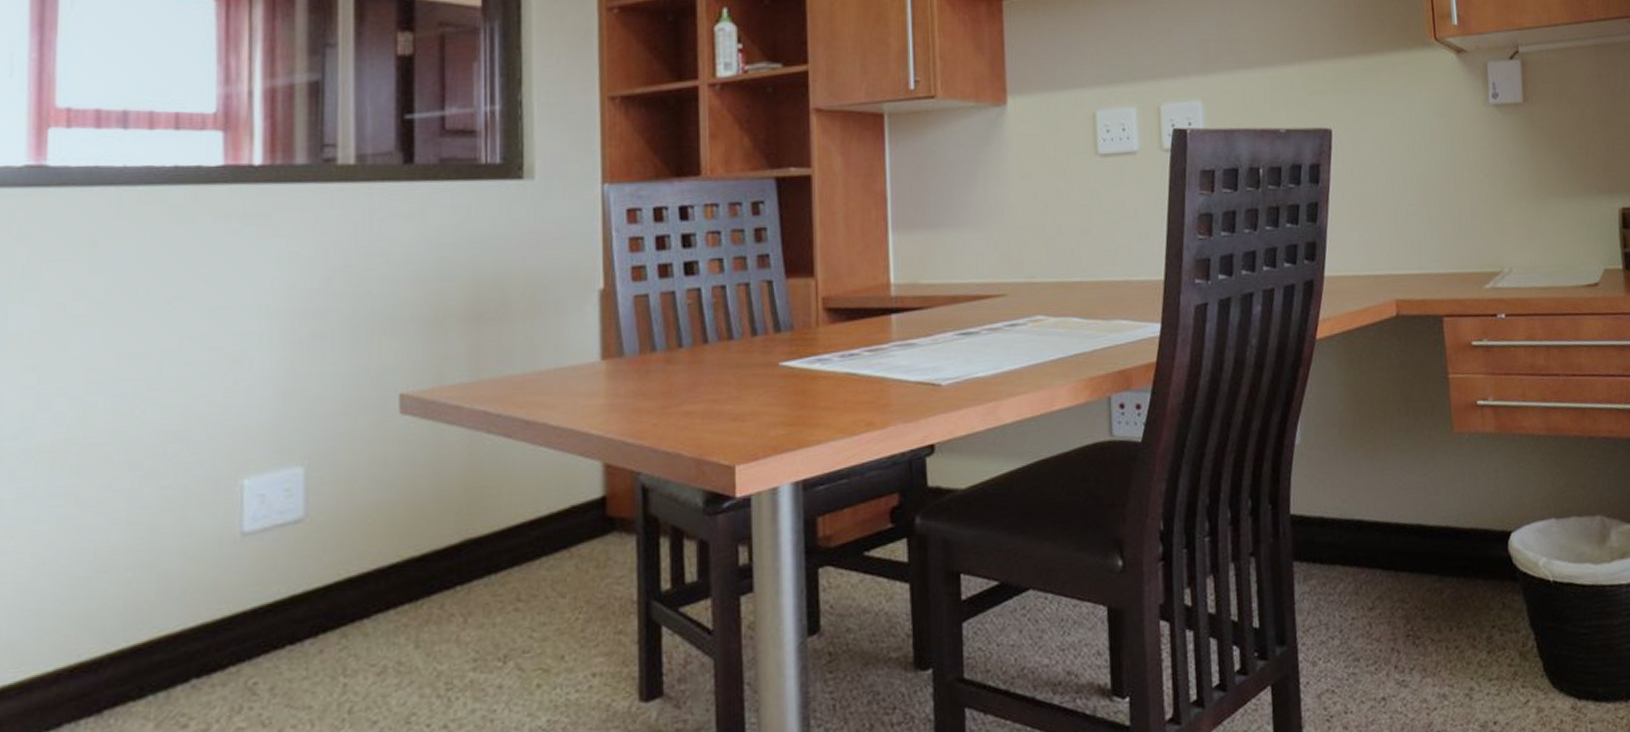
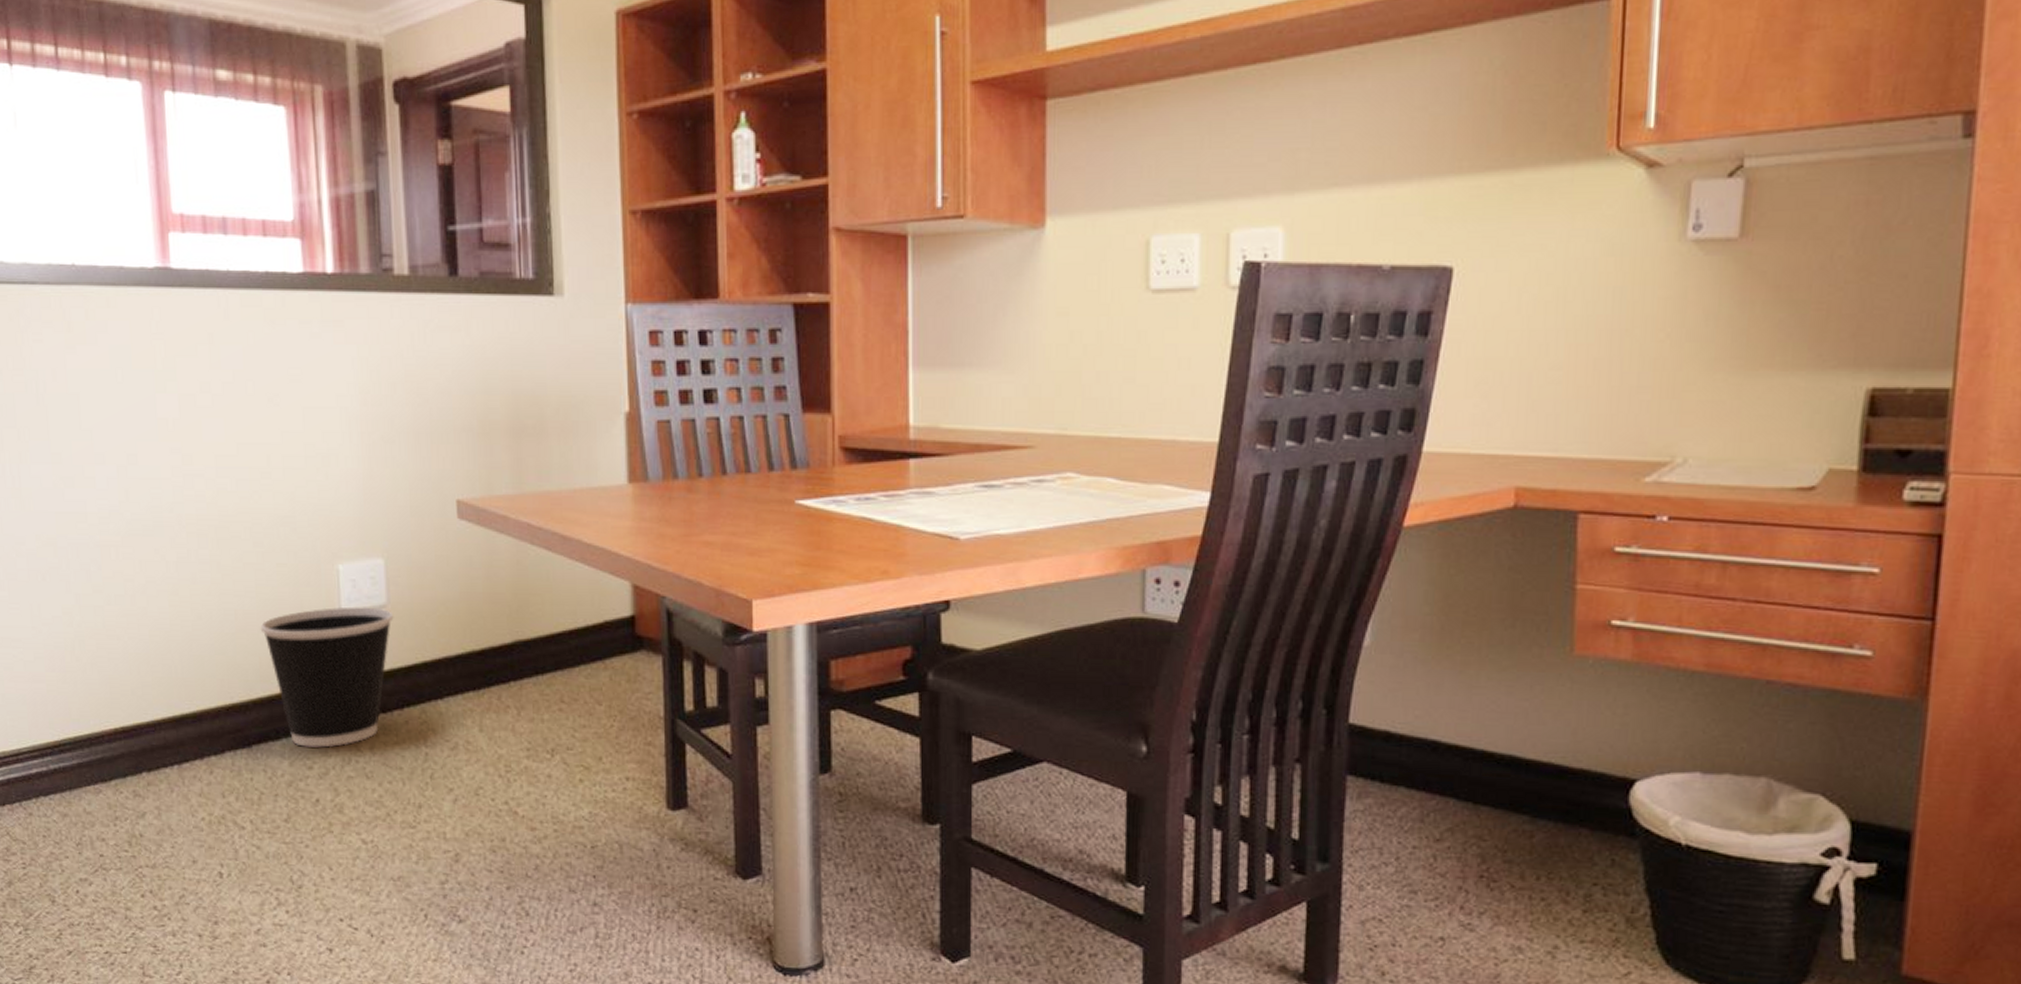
wastebasket: none [128,523,313,702] -> present [260,606,394,748]

